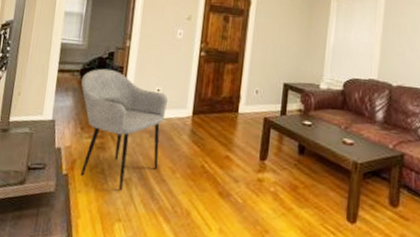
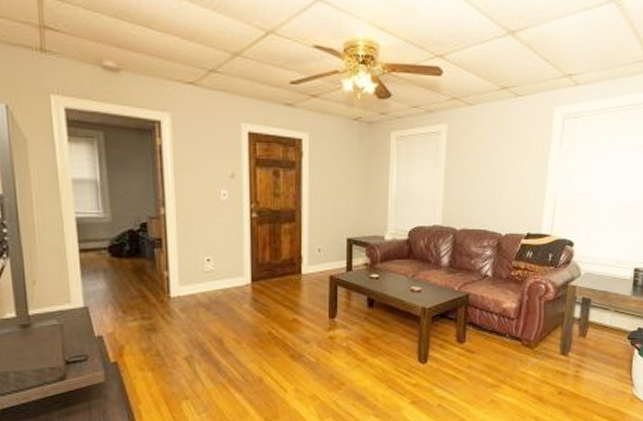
armchair: present [81,68,168,191] -> none [112,242,221,370]

